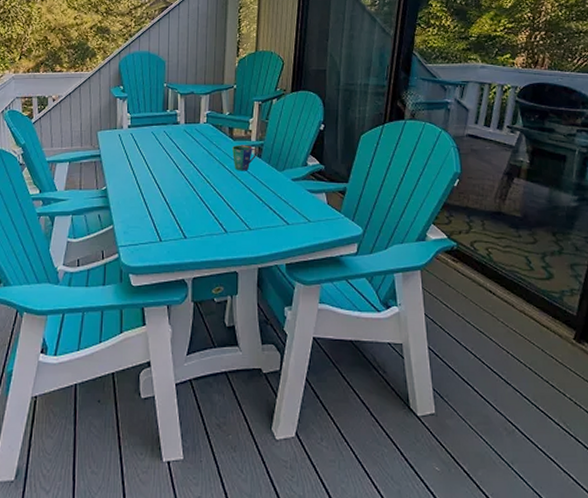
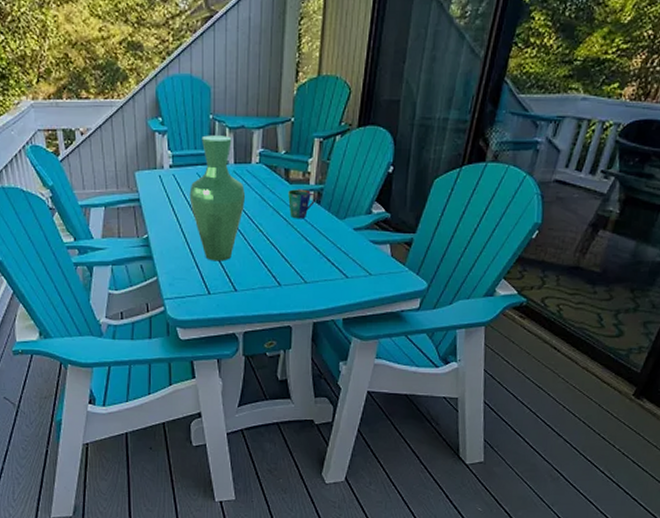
vase: none [145,100,195,210] -> present [189,135,246,261]

